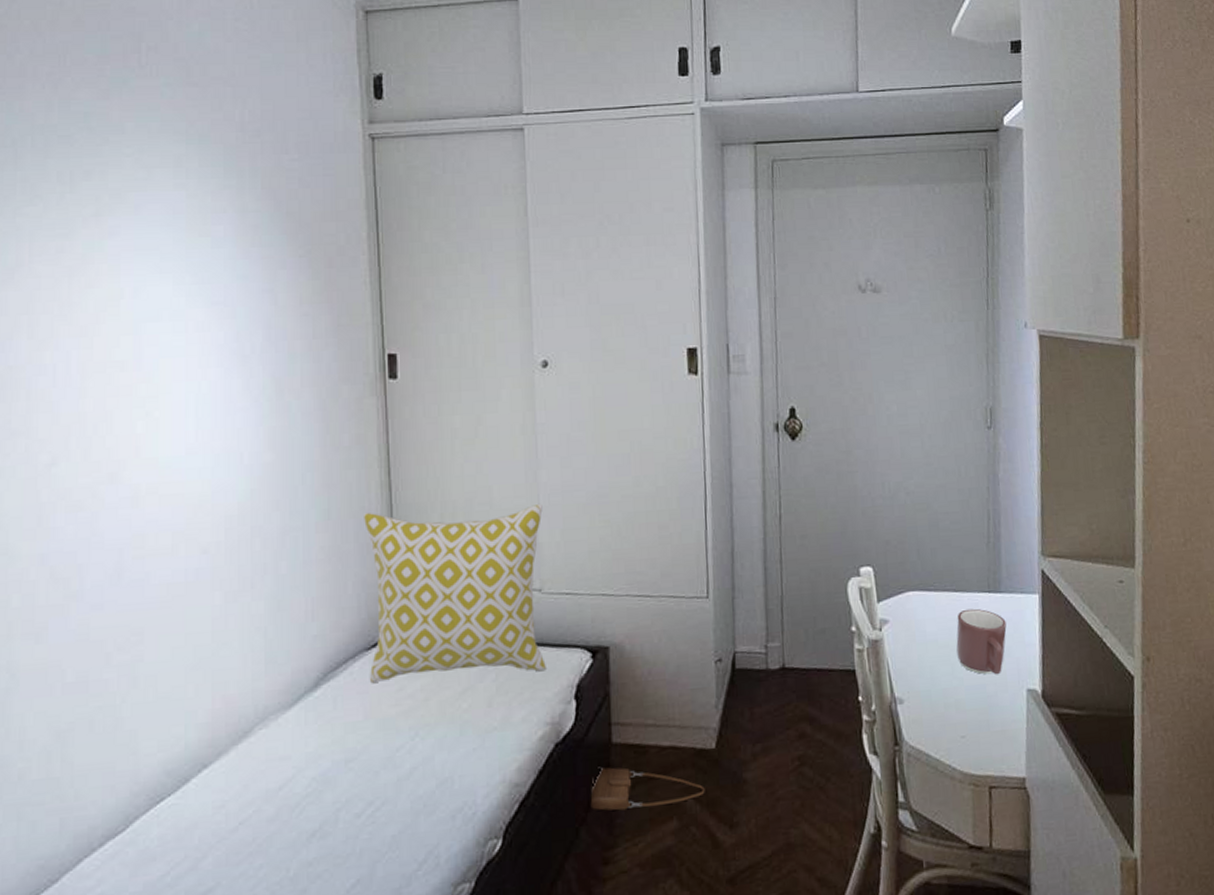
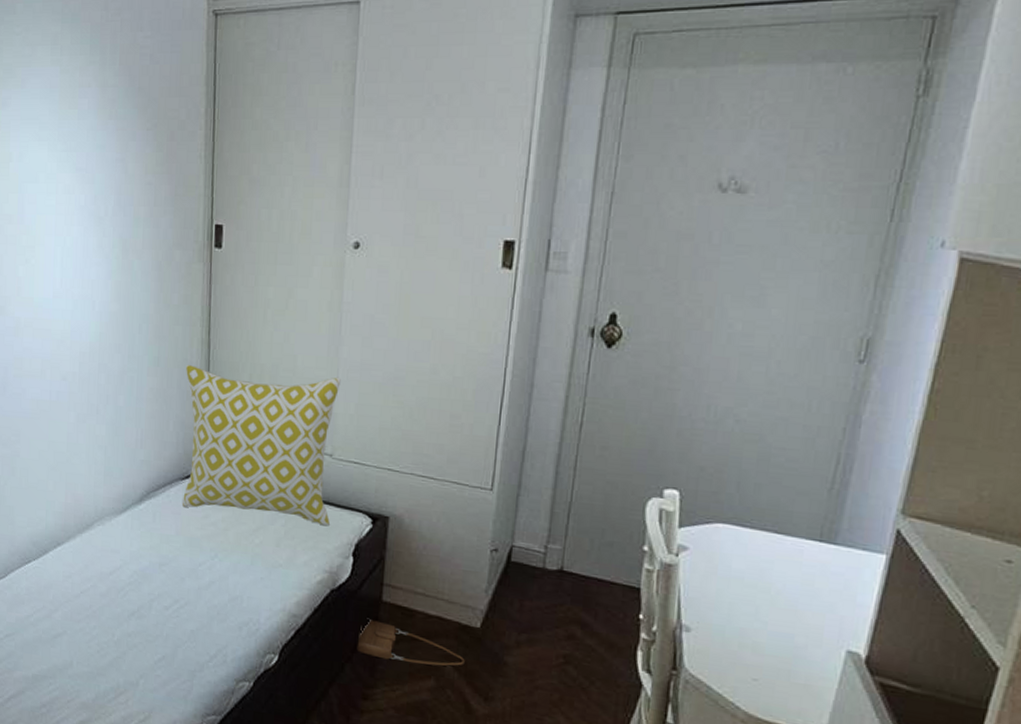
mug: present [956,608,1007,675] -> none [765,553,836,629]

